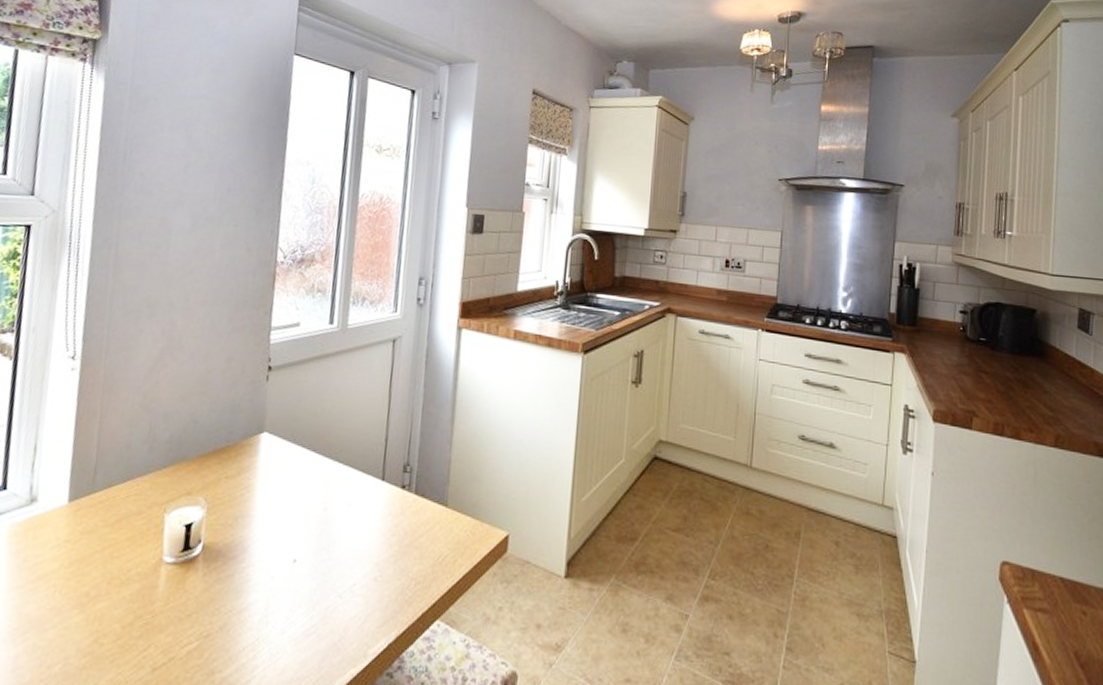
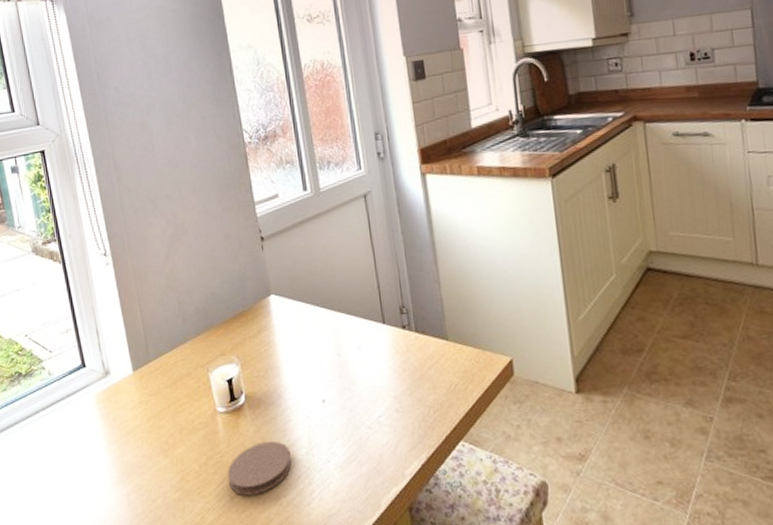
coaster: none [154,602,241,668] -> present [227,440,292,495]

